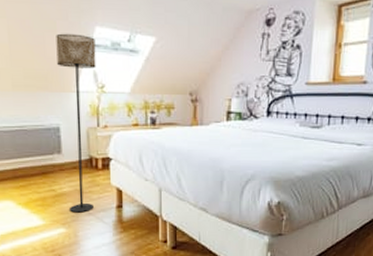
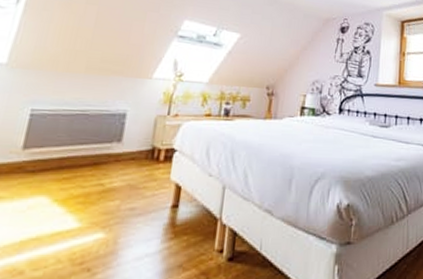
floor lamp: present [56,33,96,213] -> none [115,23,182,213]

